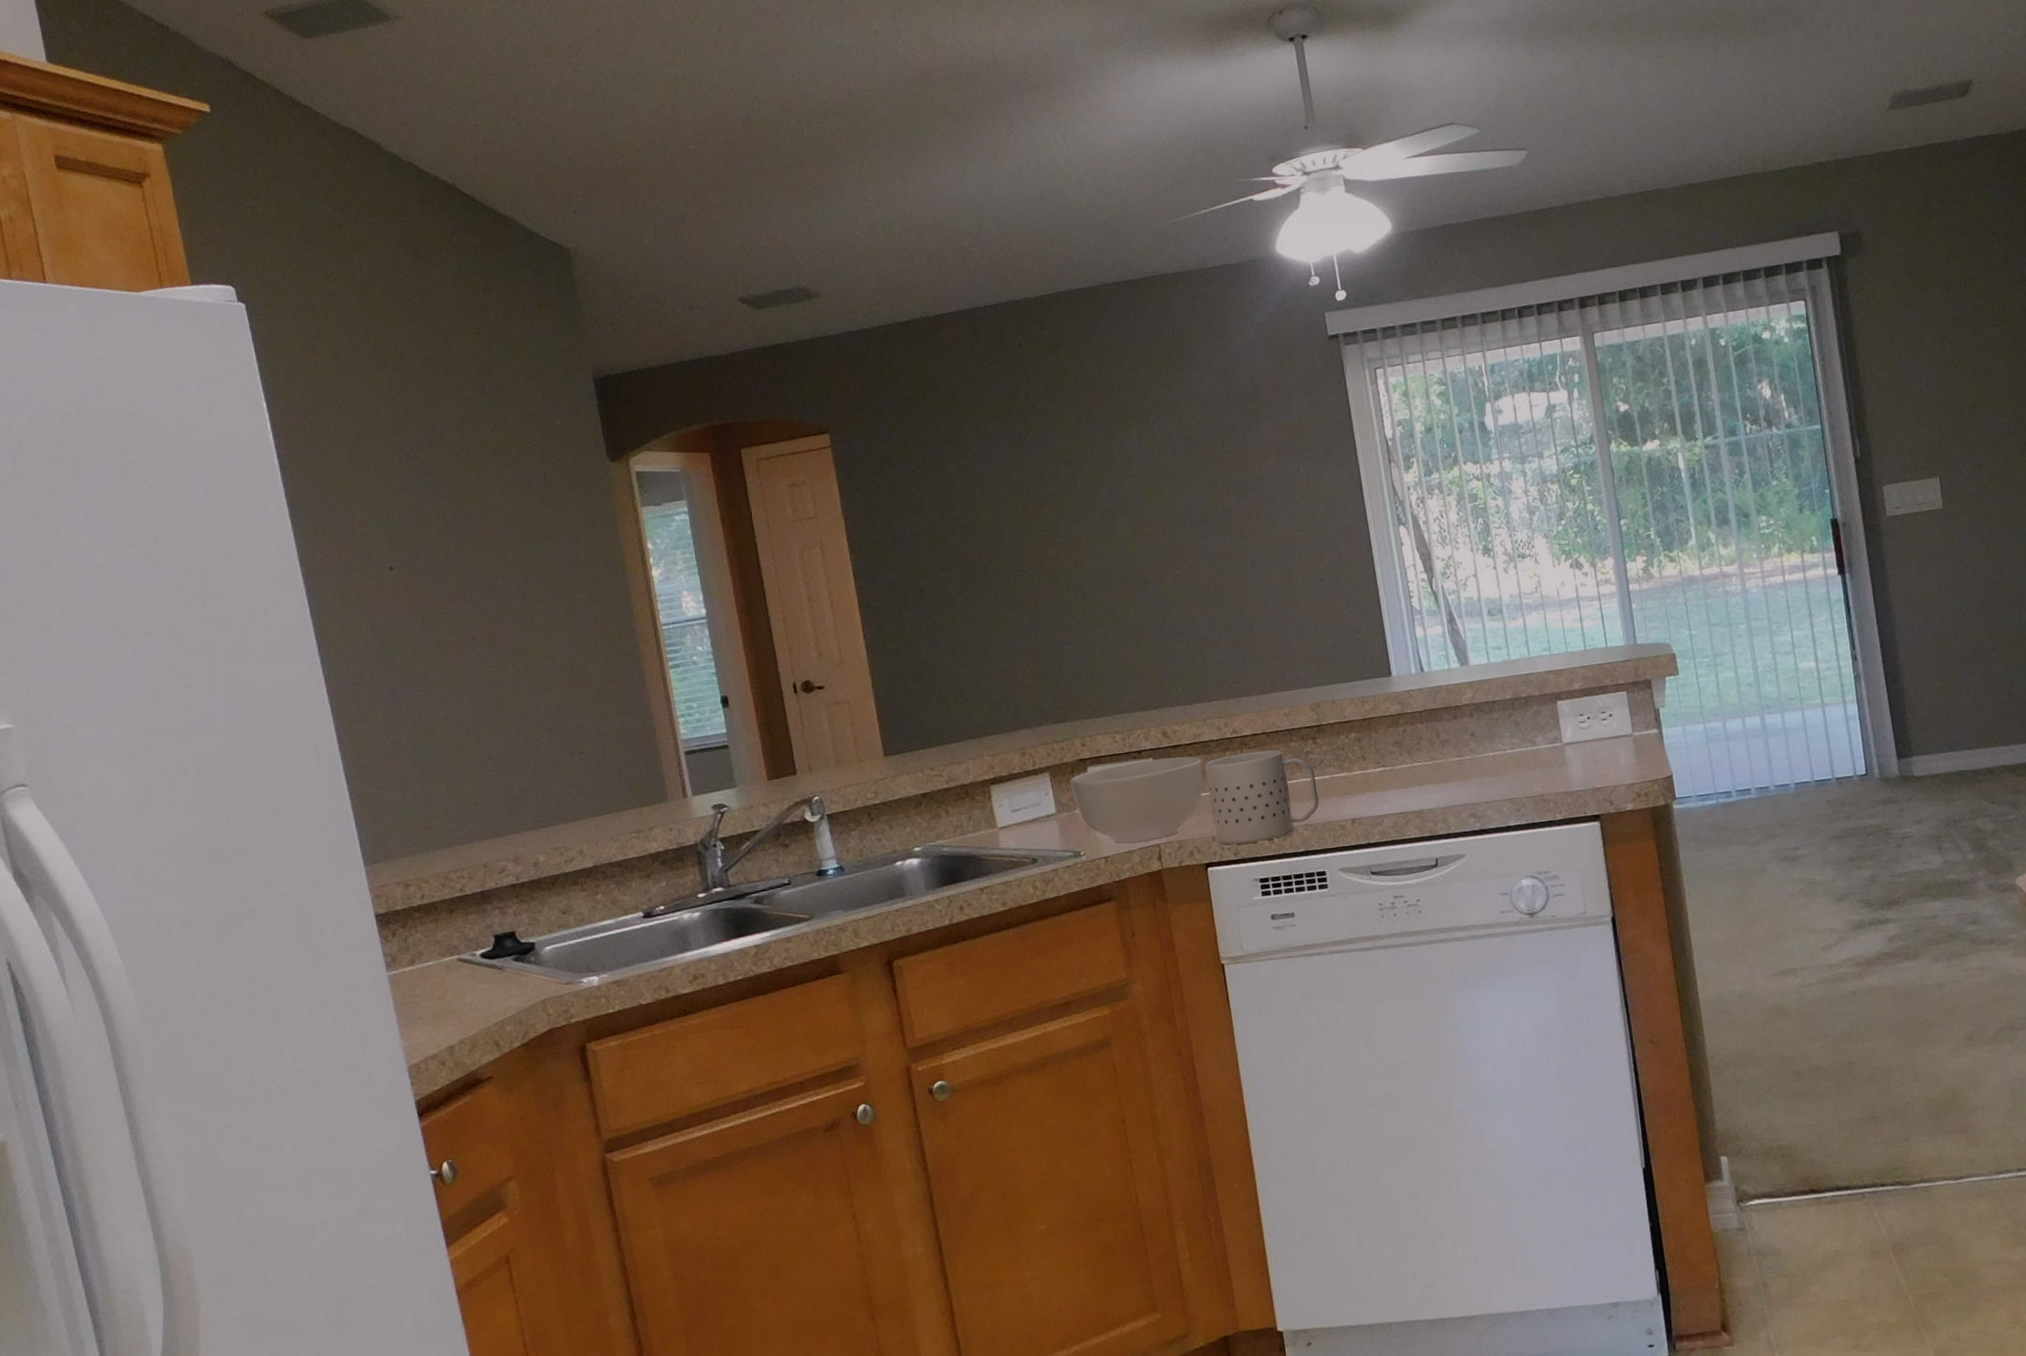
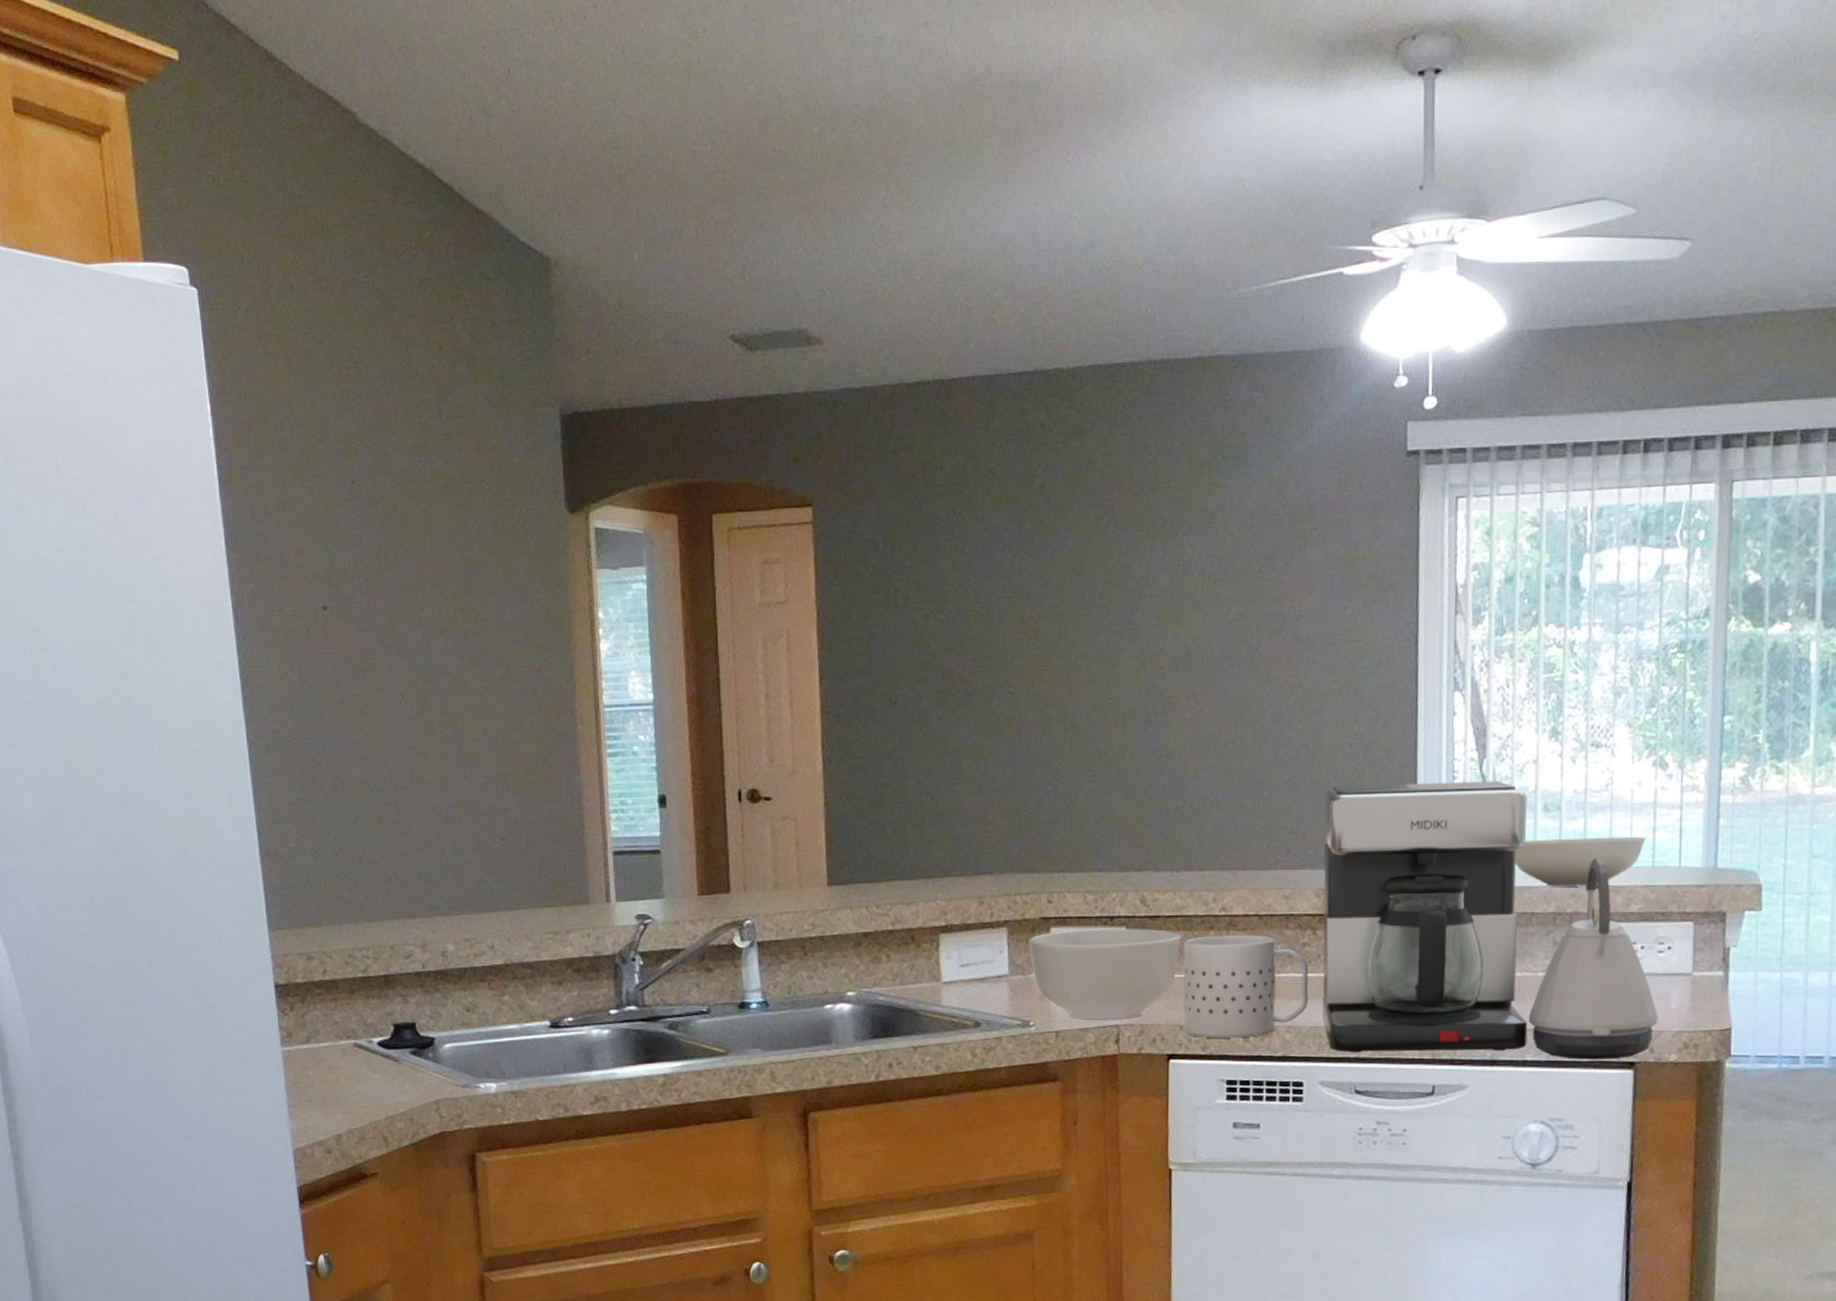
coffee maker: none [1305,595,1508,841] -> present [1322,781,1528,1053]
bowl: none [1471,627,1575,677] -> present [1515,837,1645,887]
kettle: none [1505,648,1612,820] -> present [1528,858,1659,1060]

